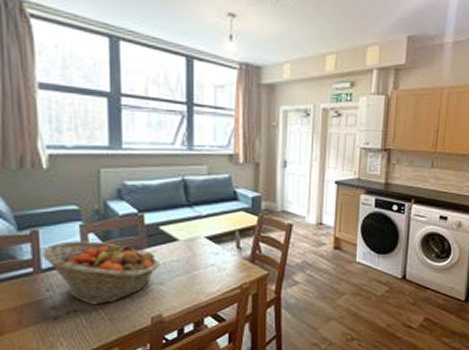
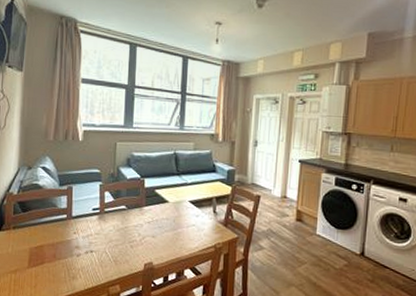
fruit basket: present [42,241,160,305] -> none [73,196,154,249]

